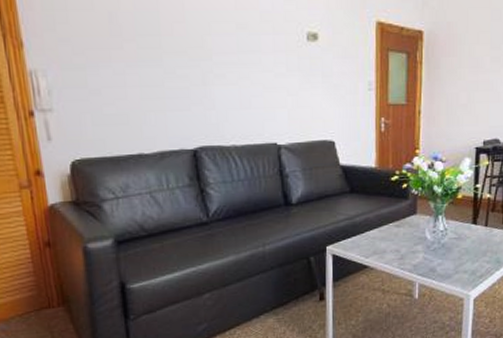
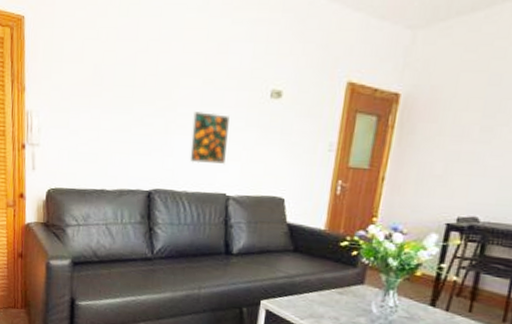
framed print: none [231,59,271,115] -> present [190,111,230,165]

